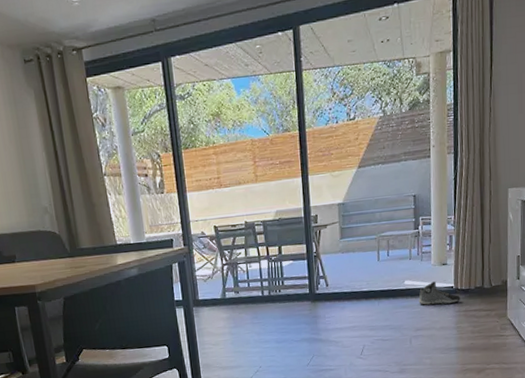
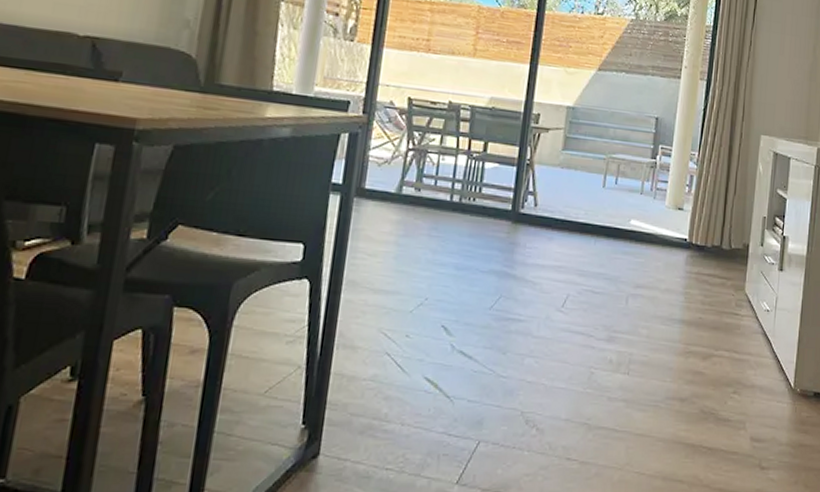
sneaker: present [418,281,460,305] -> none [644,227,694,261]

